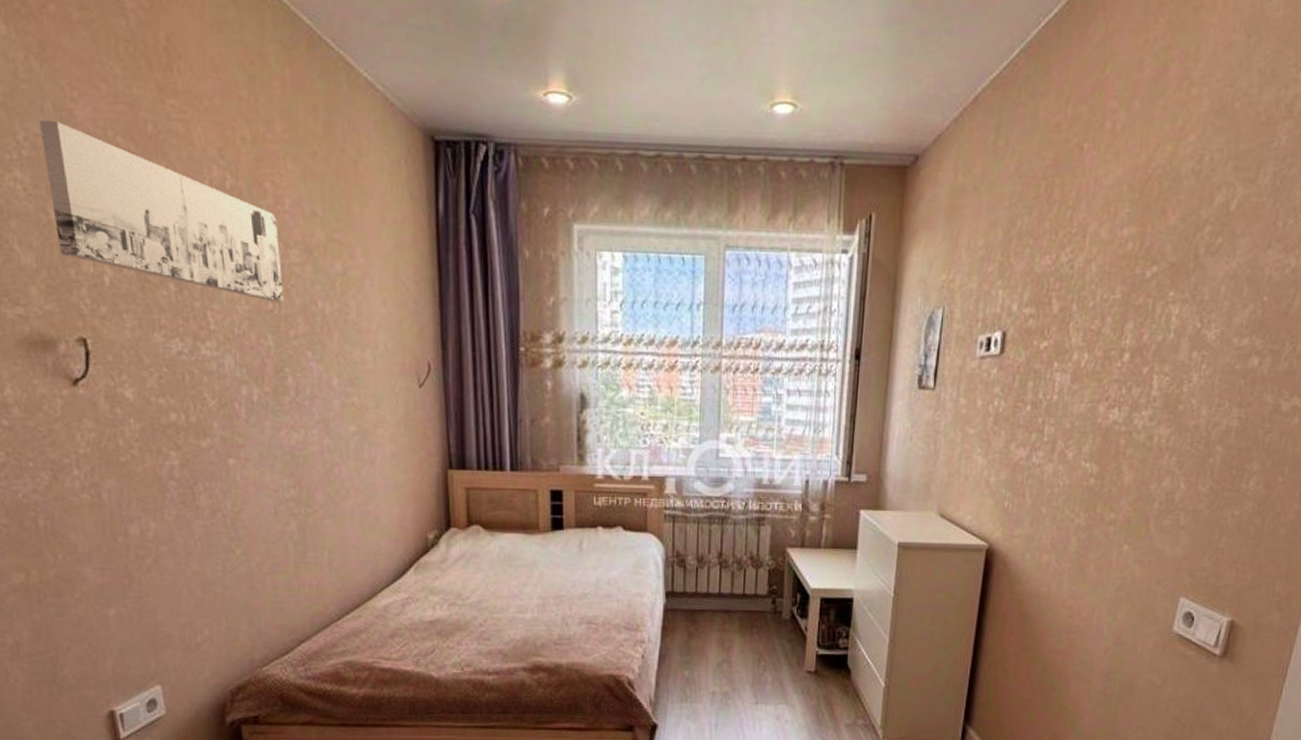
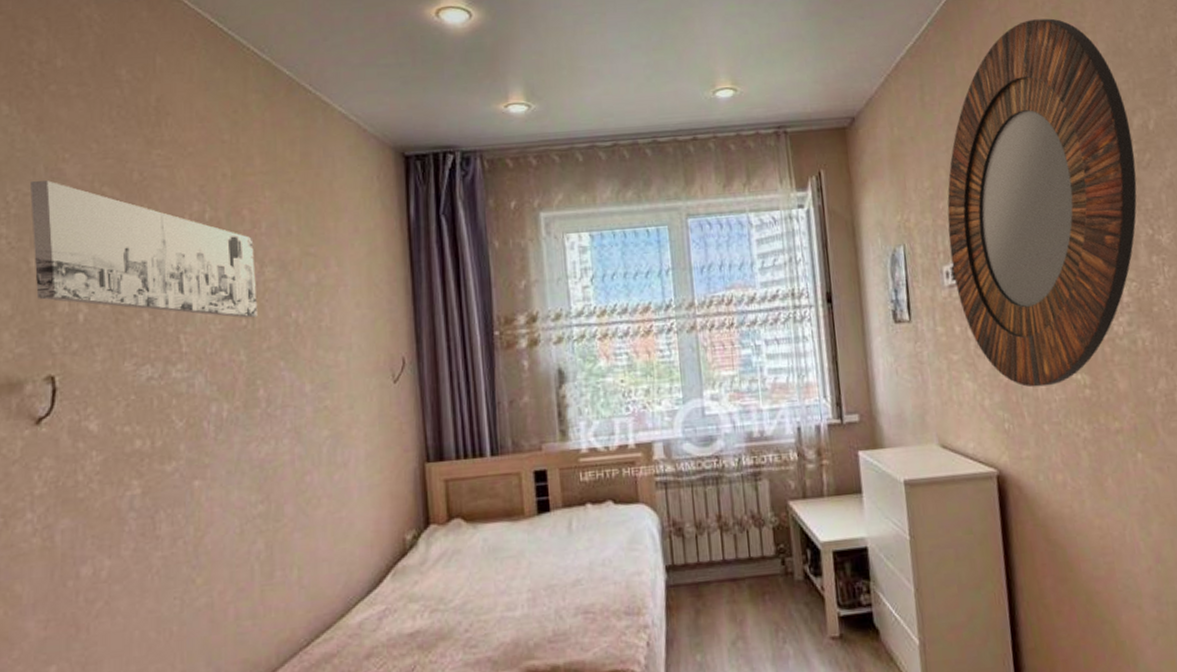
home mirror: none [987,59,1212,471] -> present [947,18,1137,387]

